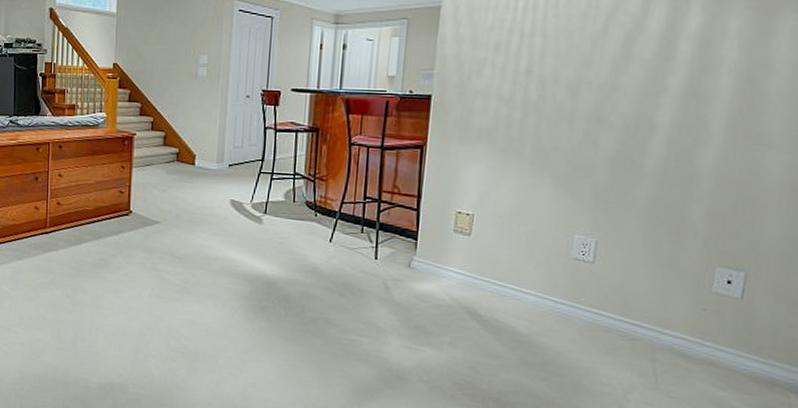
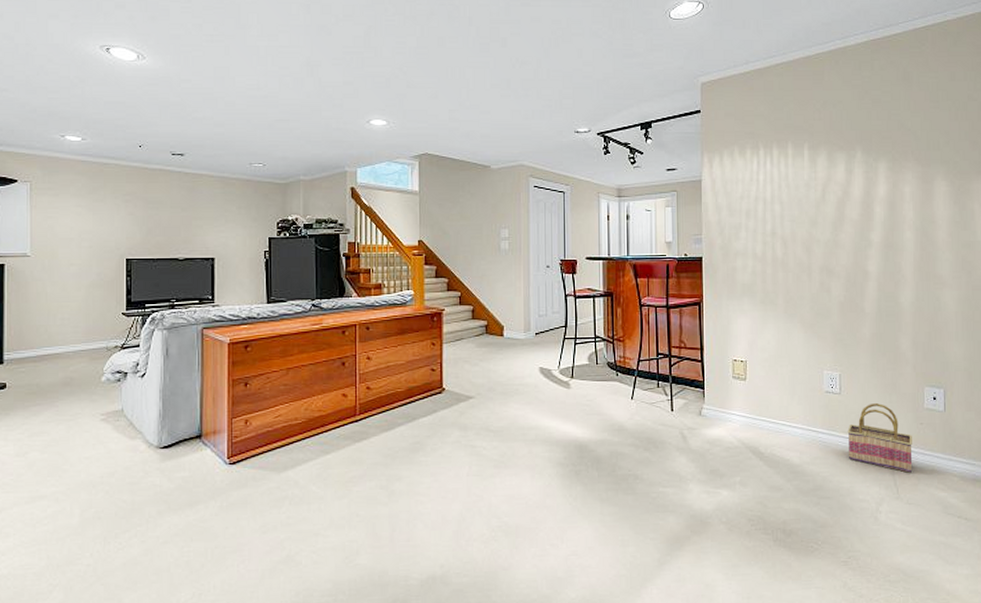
basket: none [594,278,688,363] -> present [847,402,913,473]

